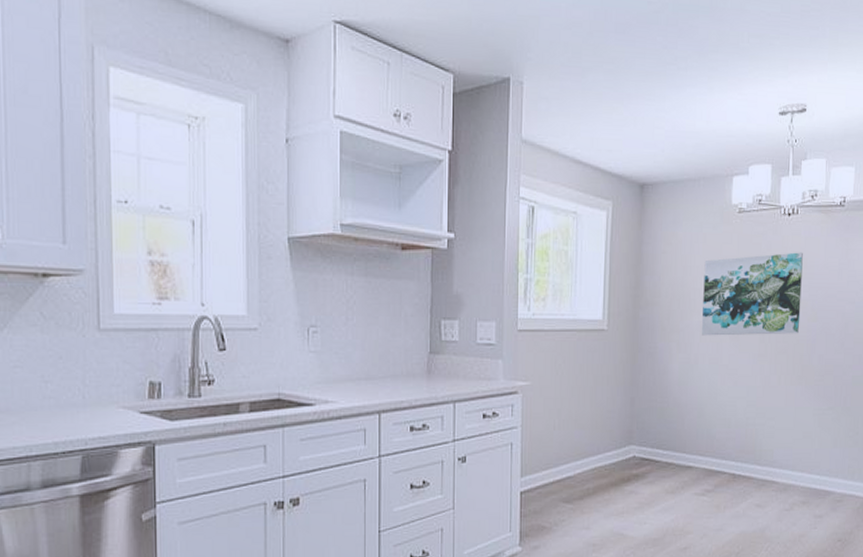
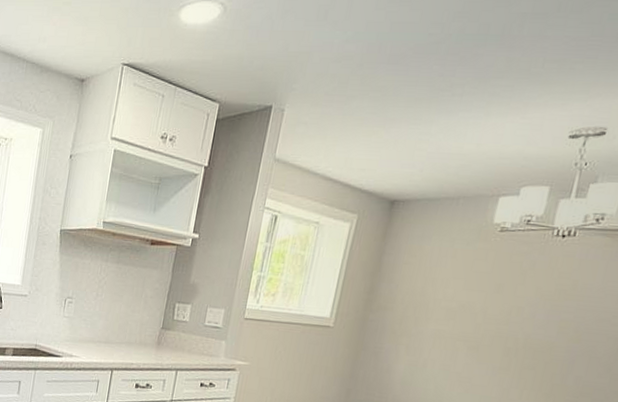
wall art: present [701,252,803,336] -> none [434,273,574,353]

